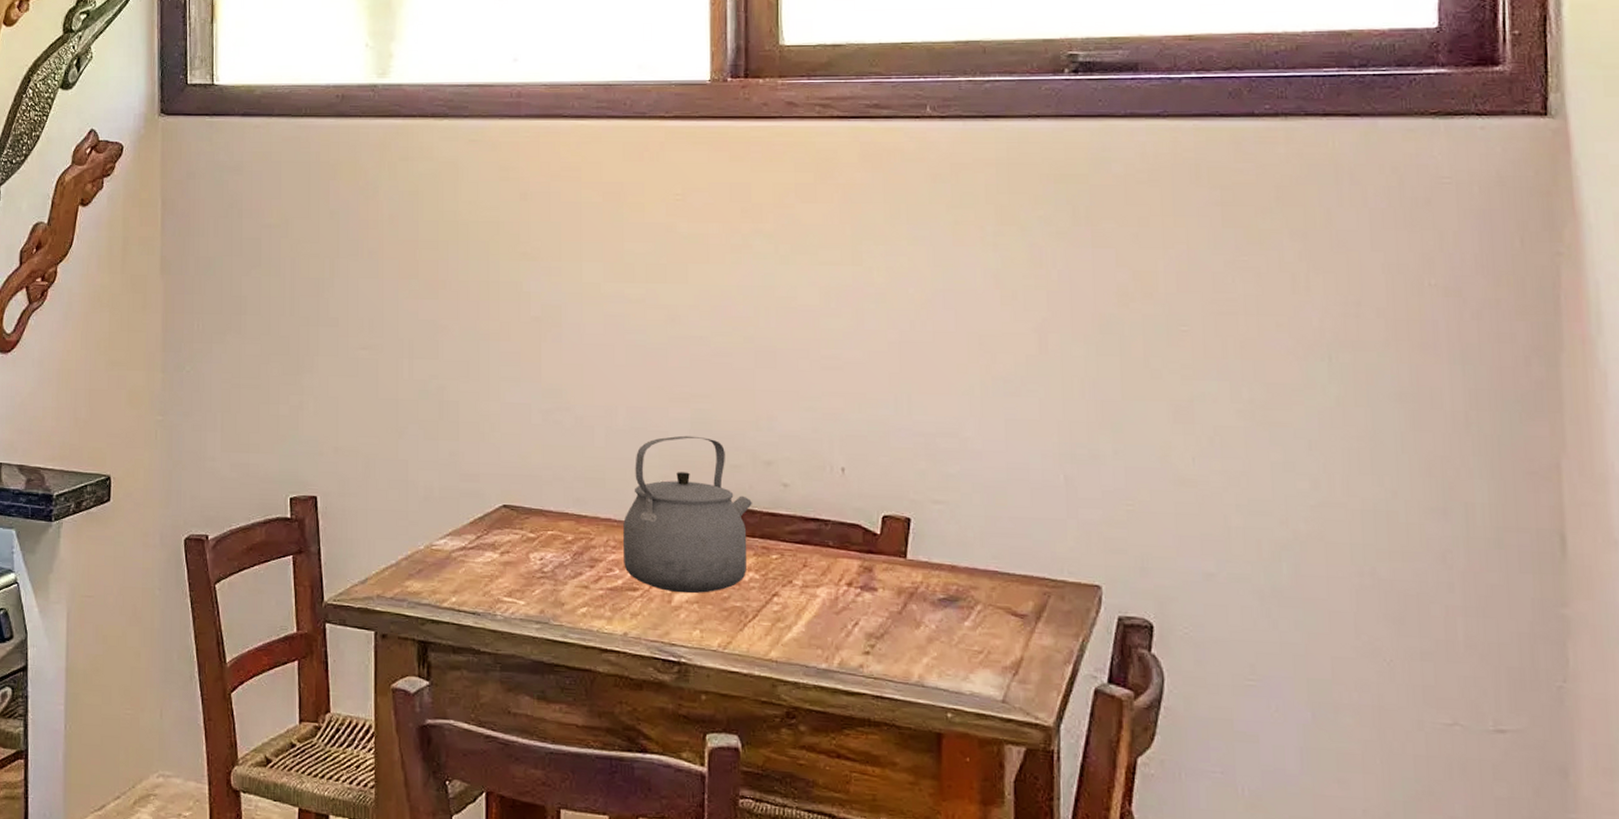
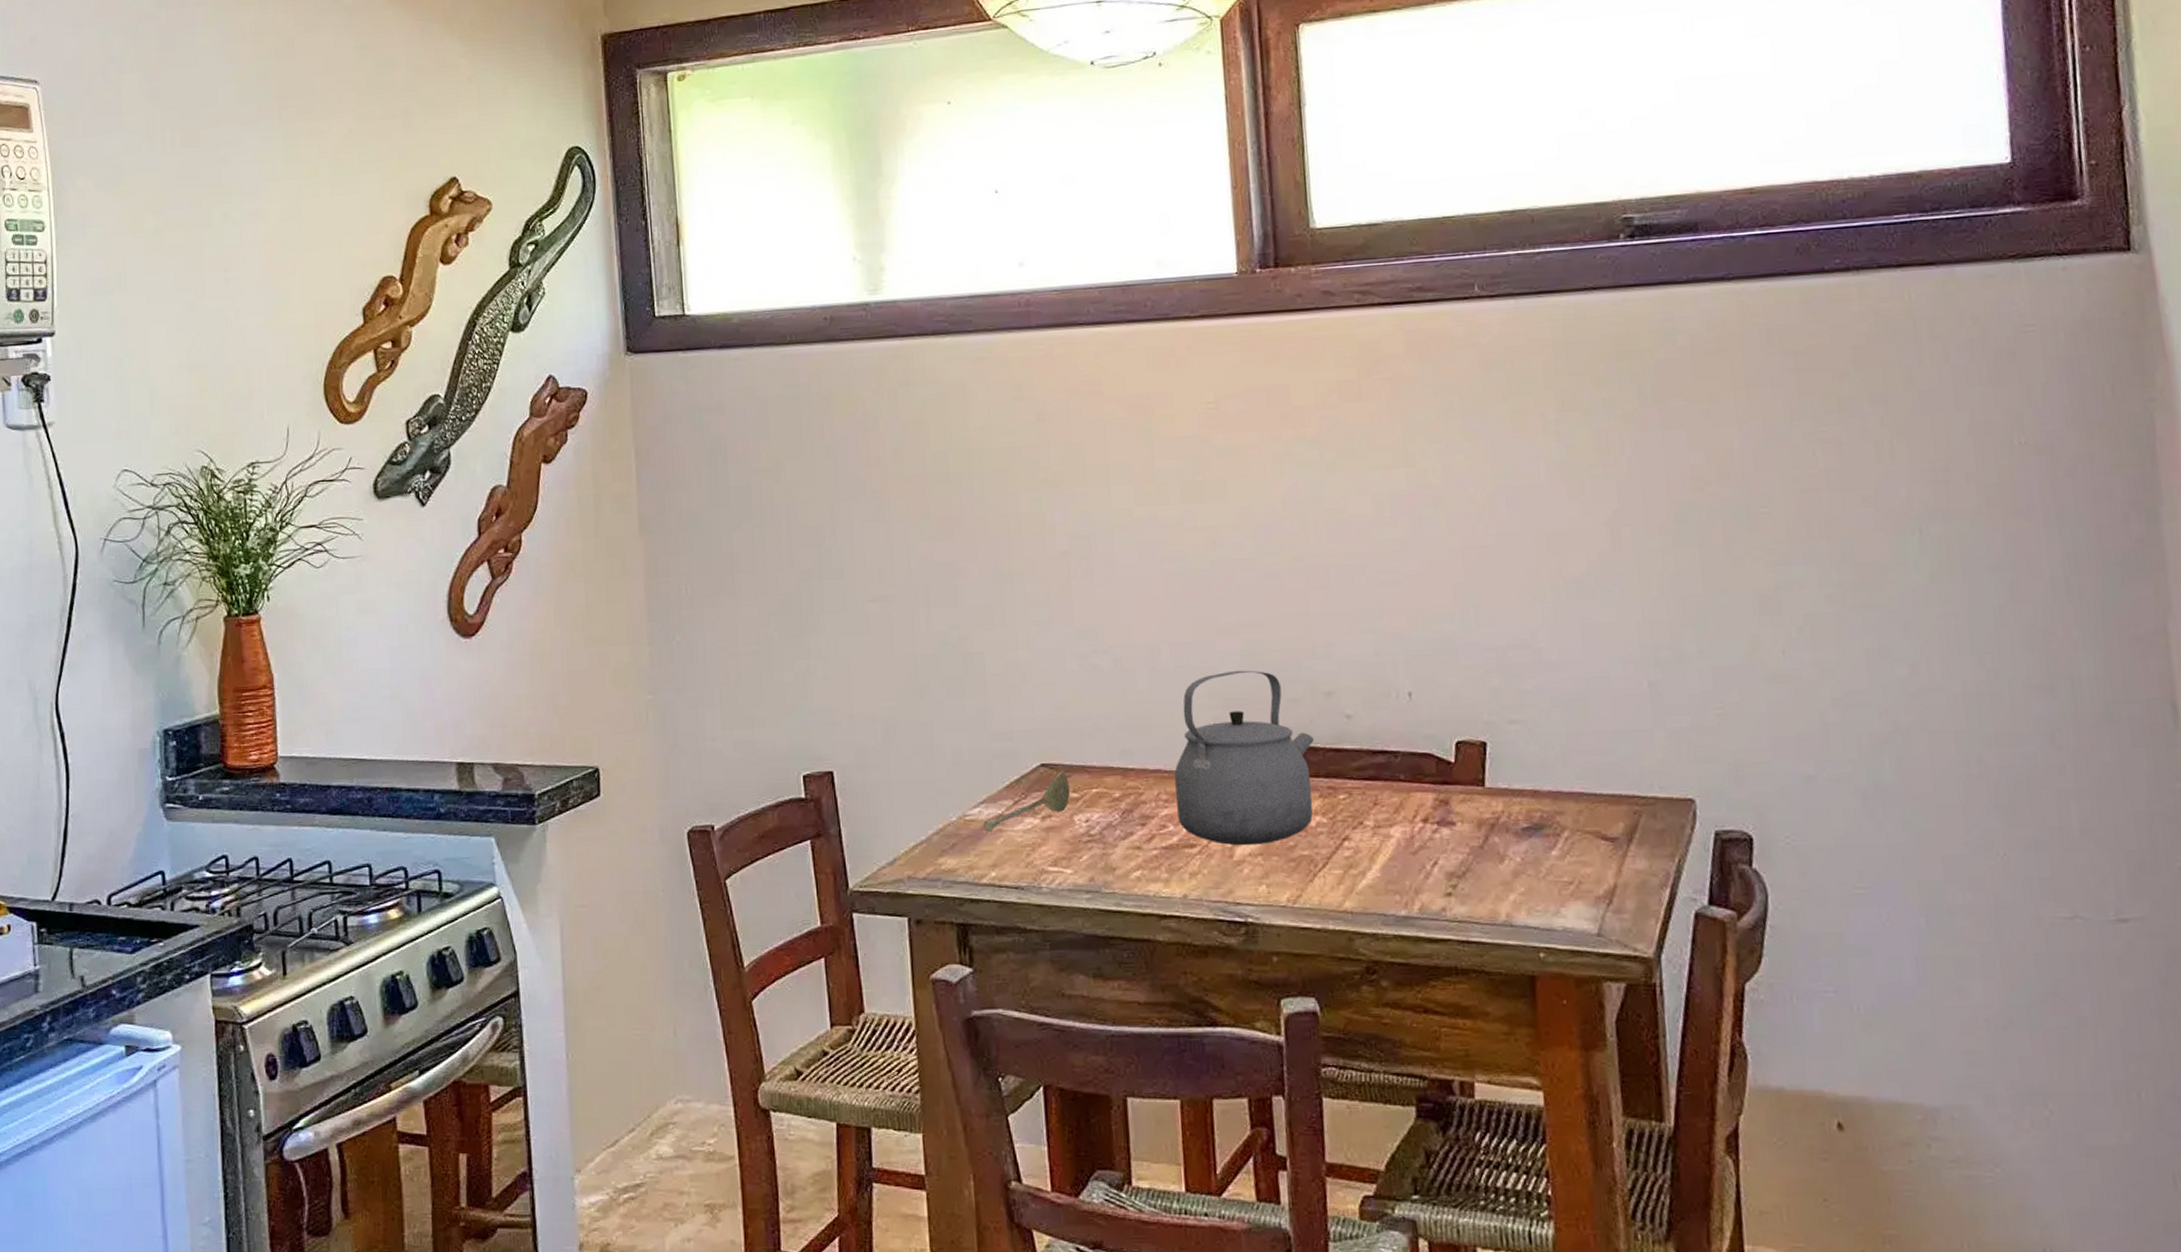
soupspoon: none [448,512,528,563] -> present [983,770,1071,833]

